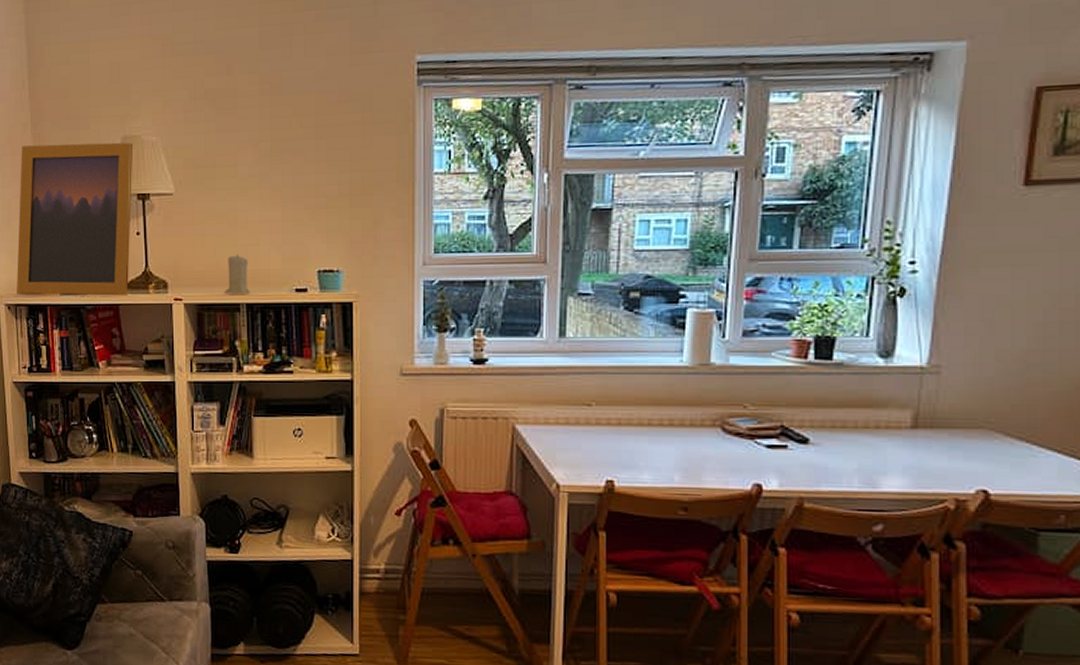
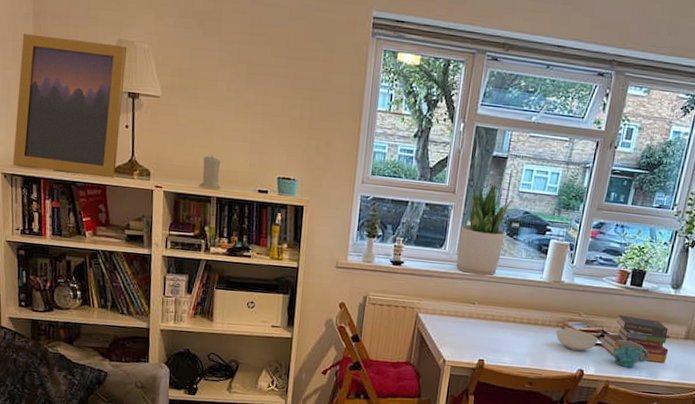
planter: none [558,245,628,366] -> present [456,184,514,276]
bowl: none [712,428,778,459] -> present [556,328,599,352]
books: none [782,401,889,466] -> present [600,314,670,363]
cup: none [801,436,860,476] -> present [612,339,649,368]

